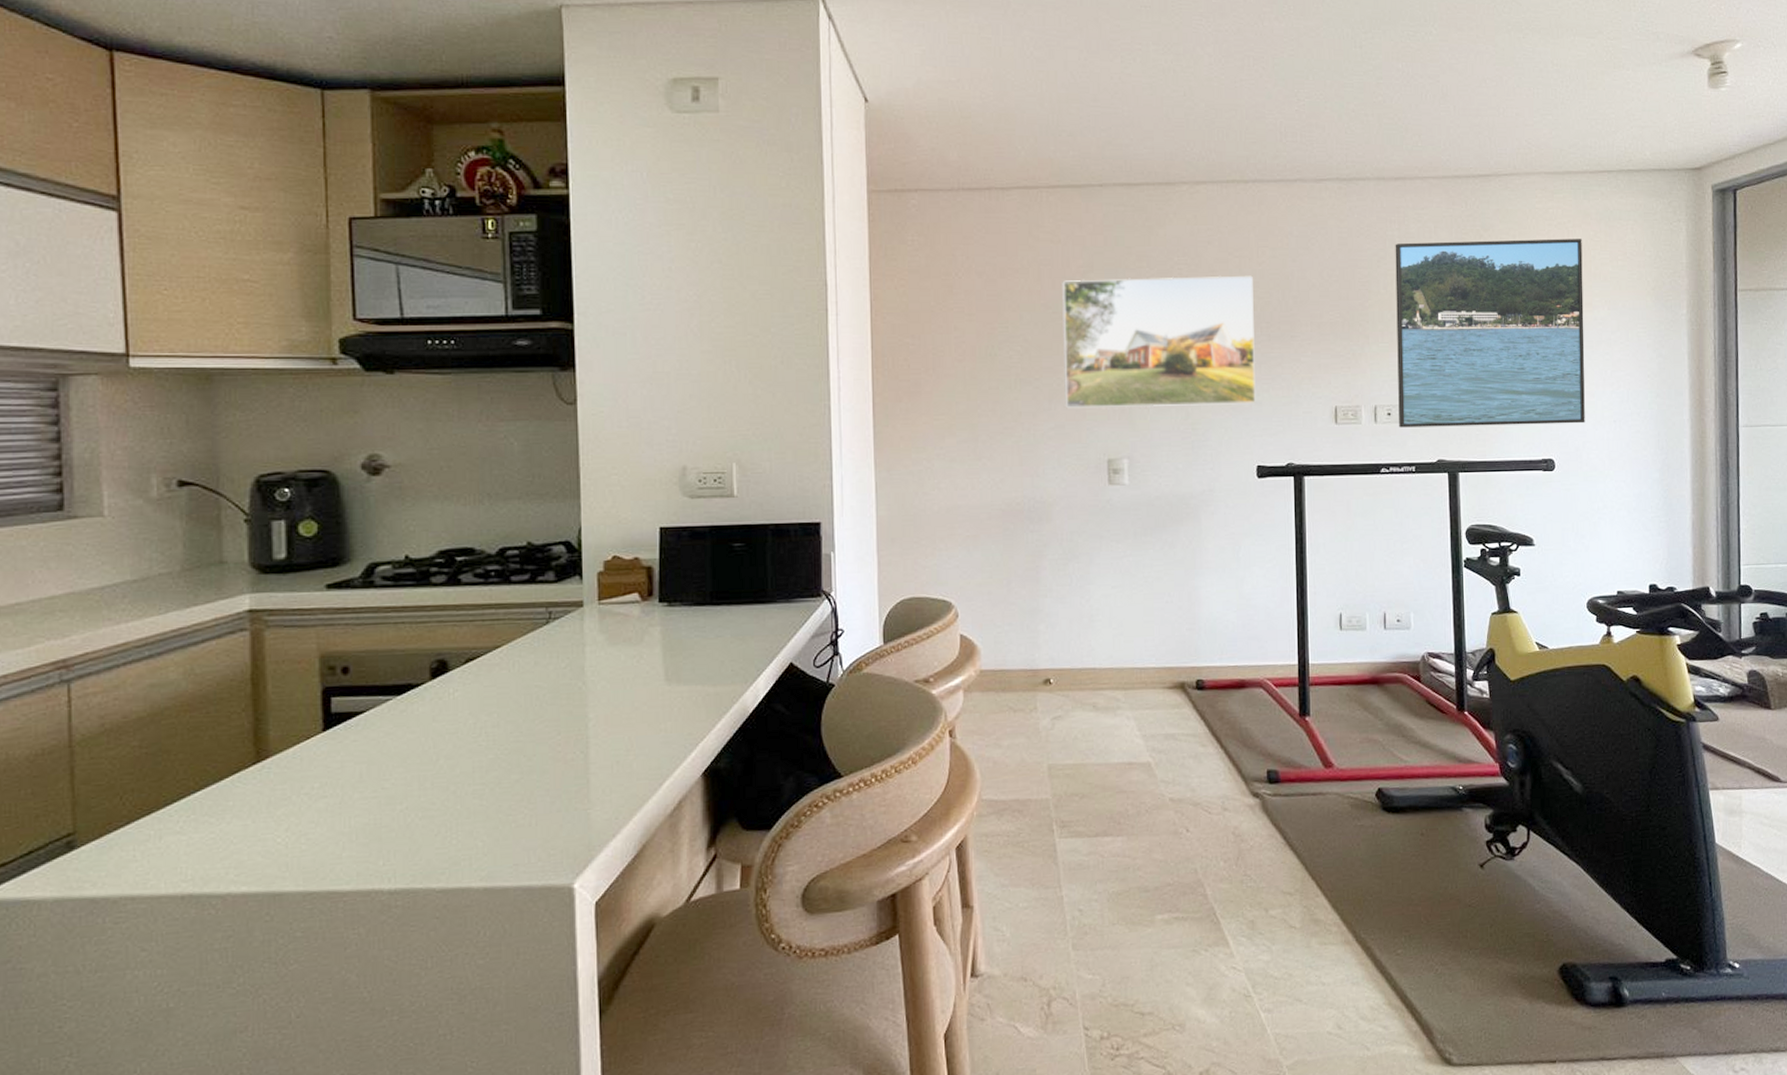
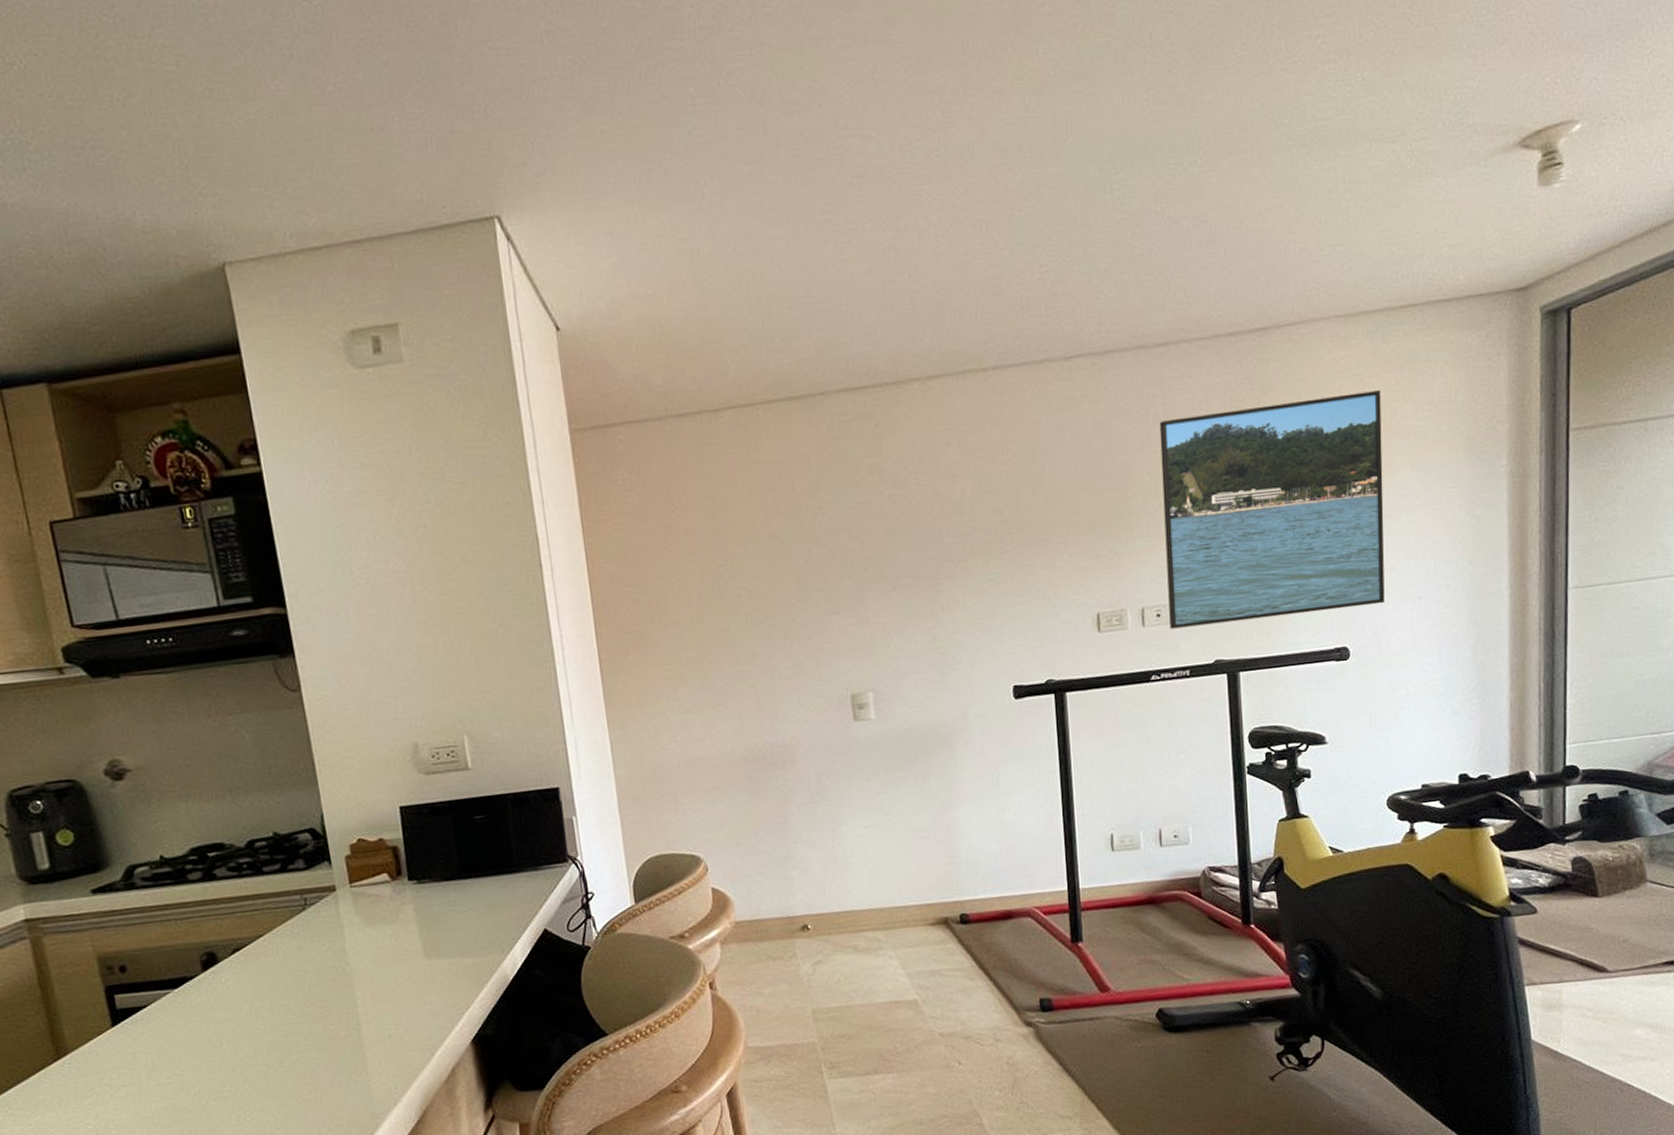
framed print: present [1062,275,1256,409] -> none [787,476,1009,645]

